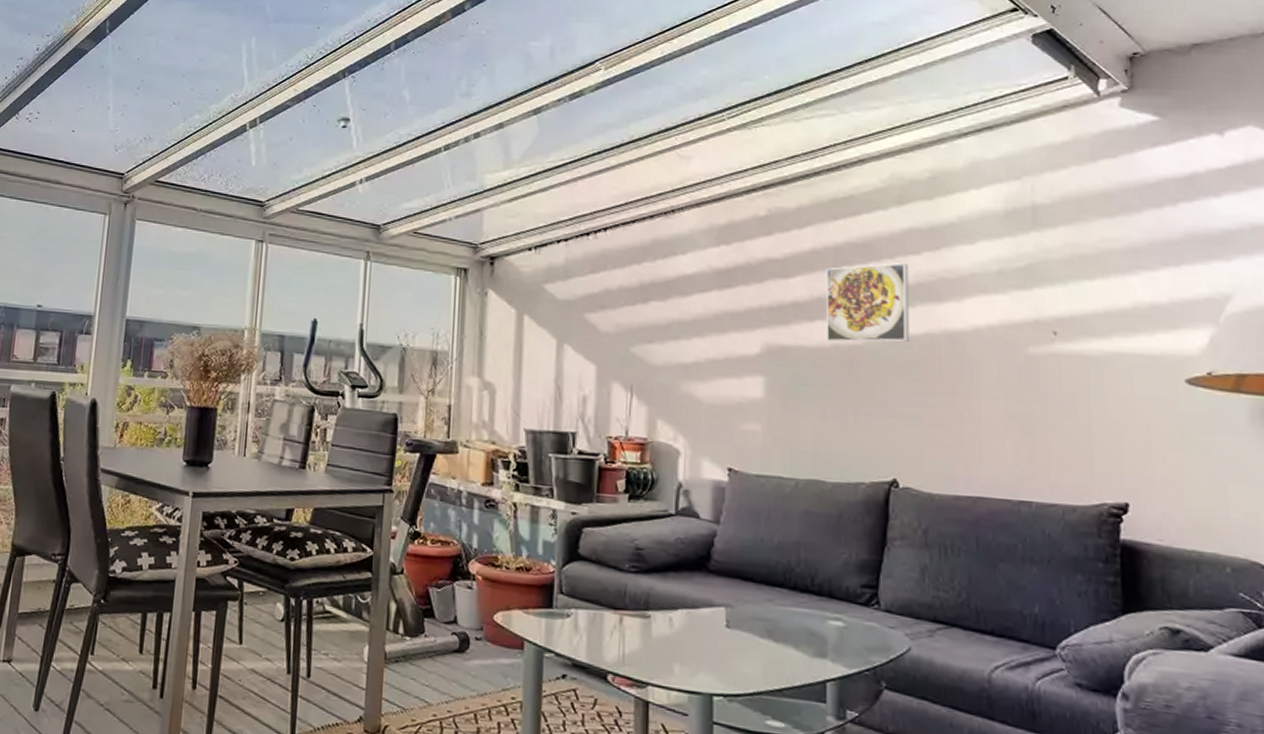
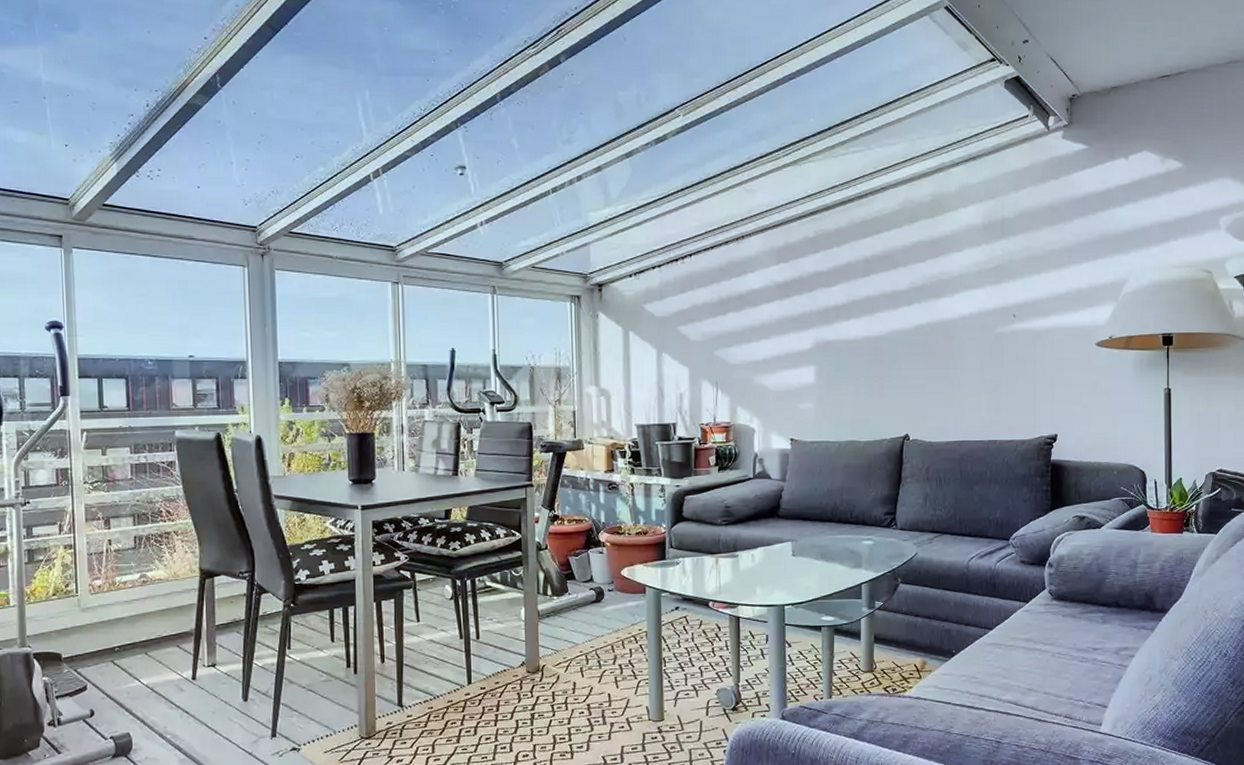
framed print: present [825,263,909,343] -> none [858,270,917,335]

